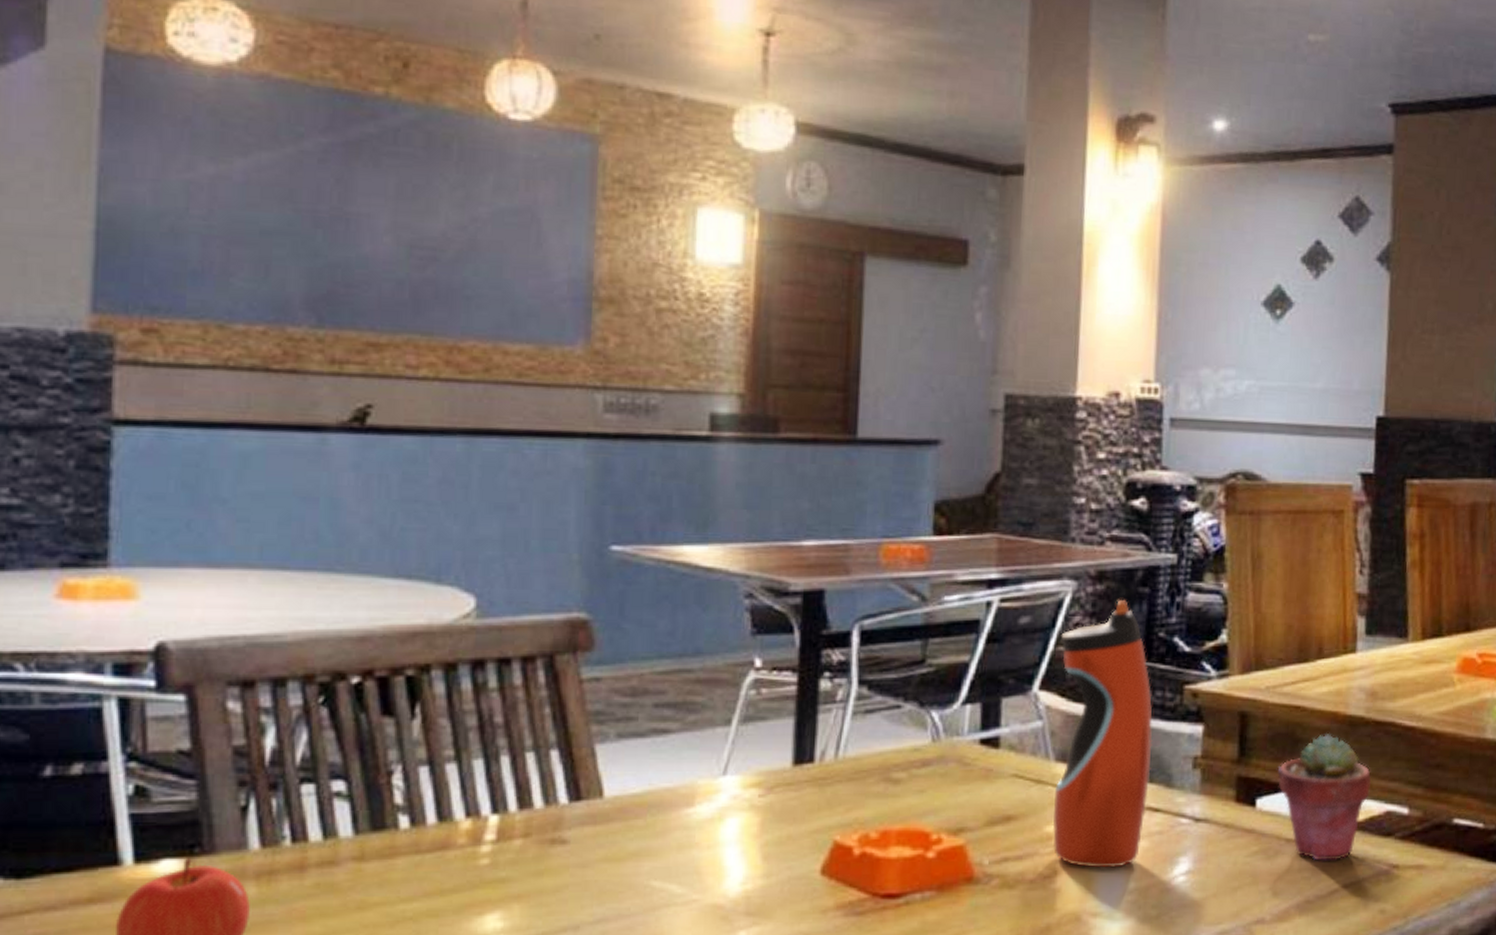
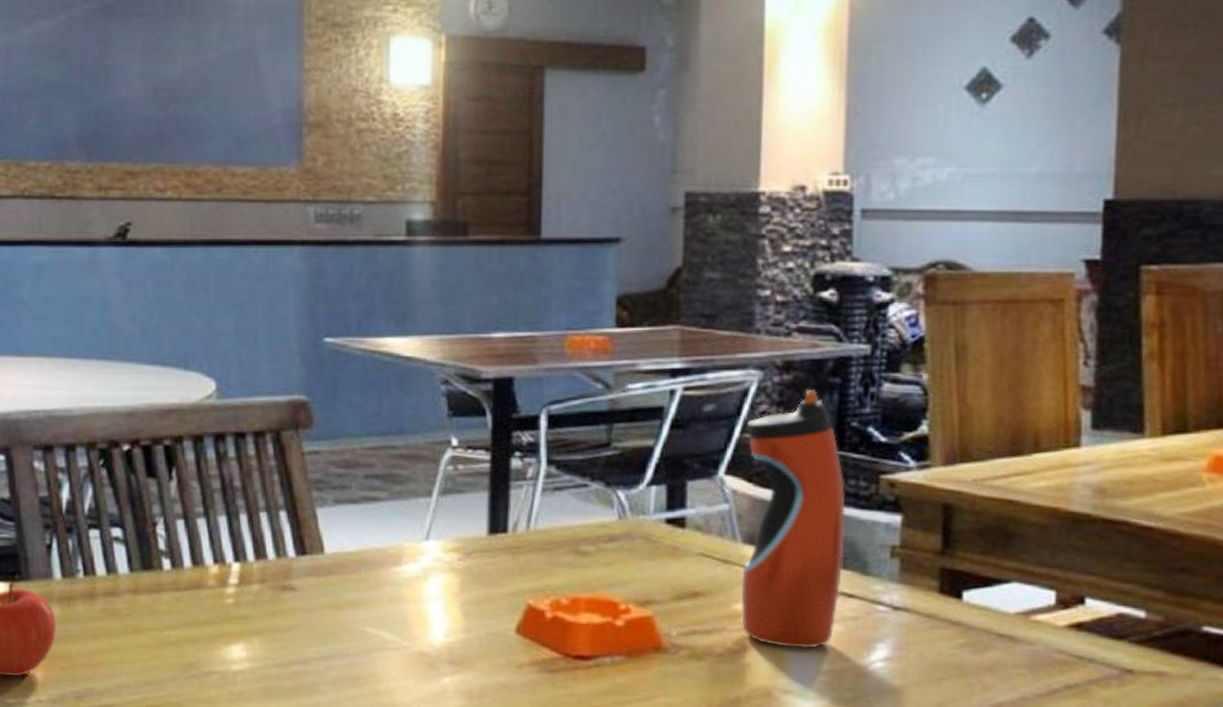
potted succulent: present [1277,734,1371,861] -> none [986,529,1099,660]

